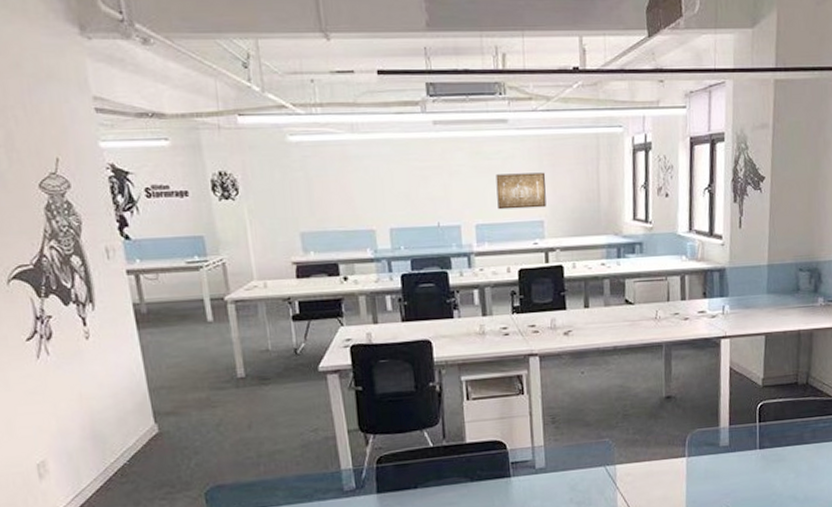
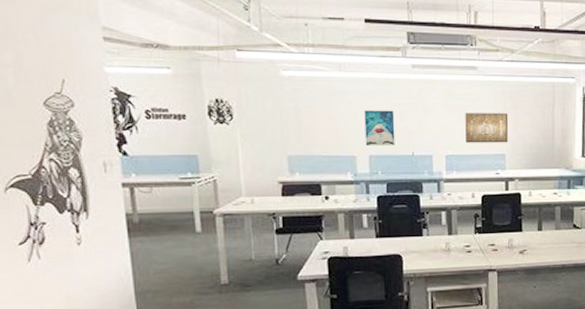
wall art: none [382,175,418,218] -> present [364,110,395,146]

